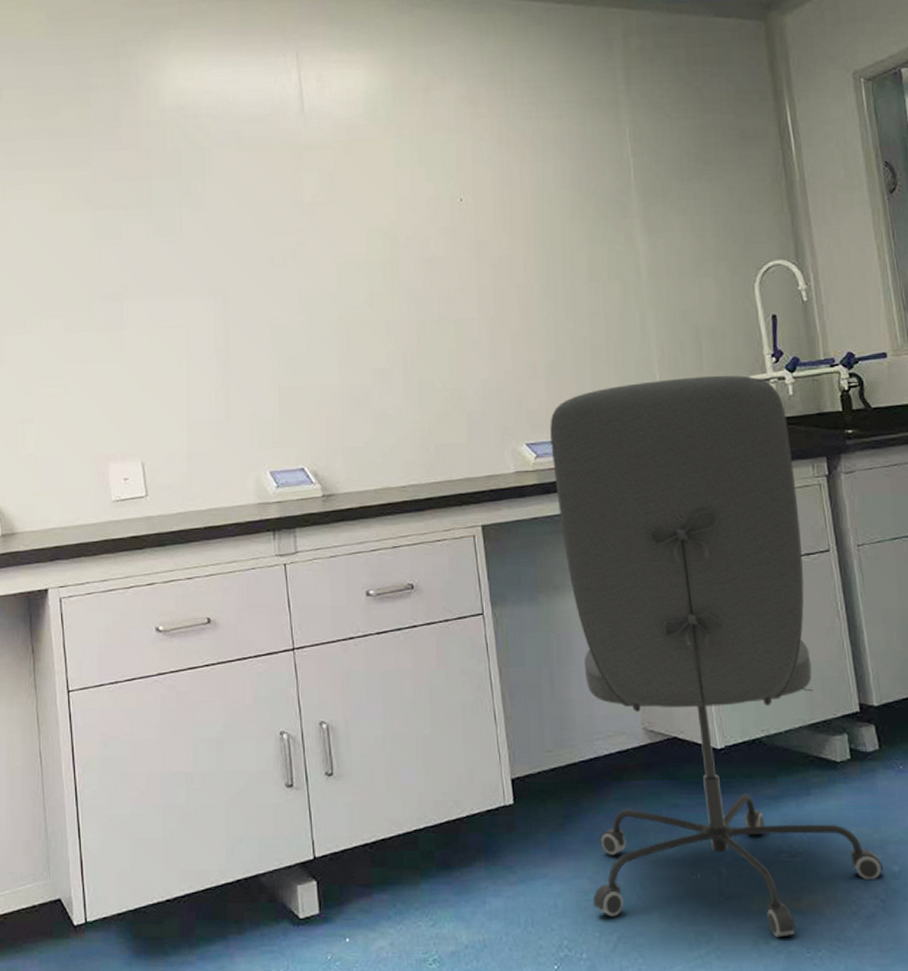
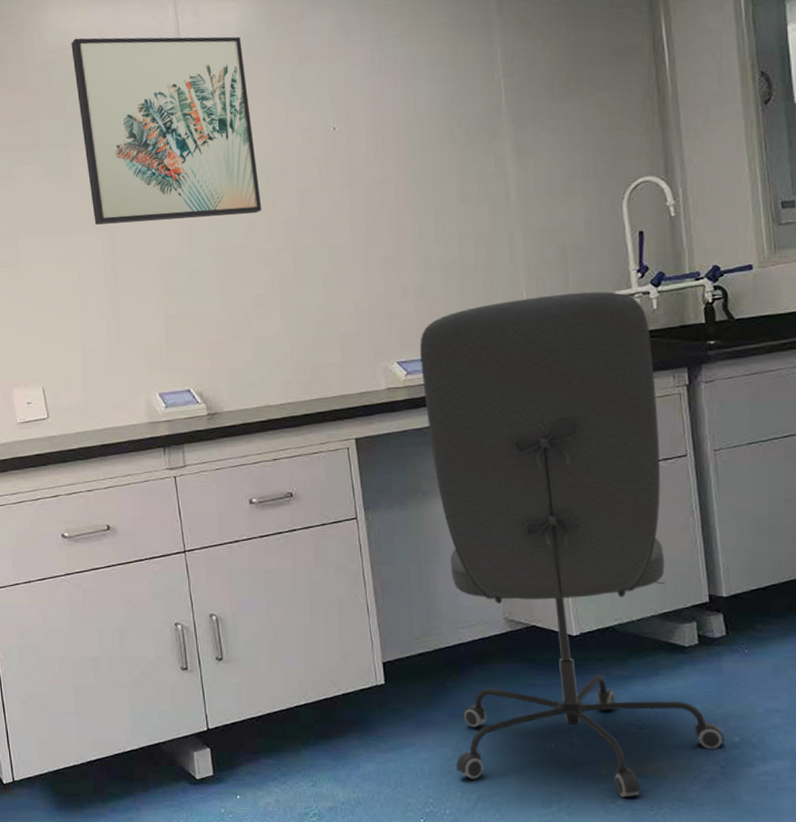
wall art: none [189,97,385,289] -> present [71,36,262,225]

